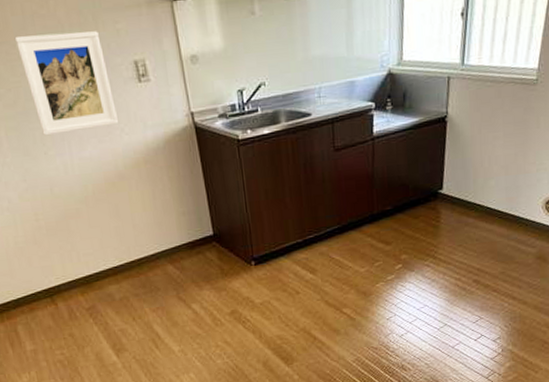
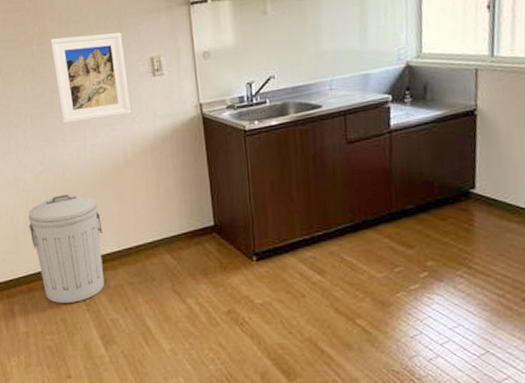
trash can: none [18,211,109,320] -> present [28,194,104,303]

